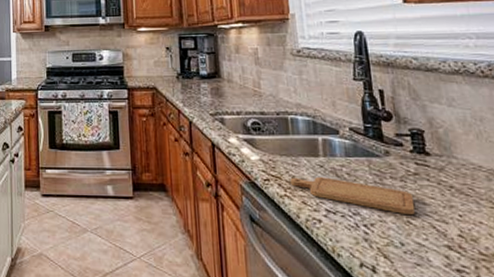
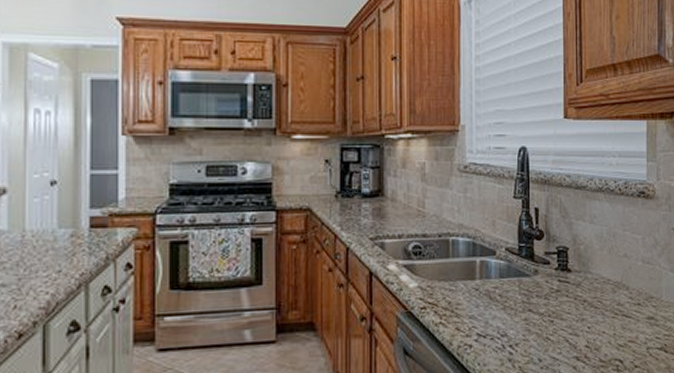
chopping board: present [290,177,416,216] -> none [446,300,554,332]

